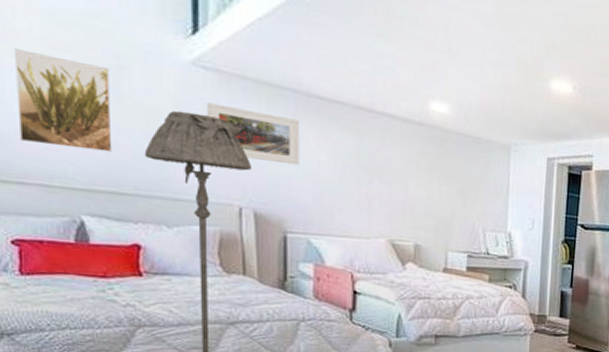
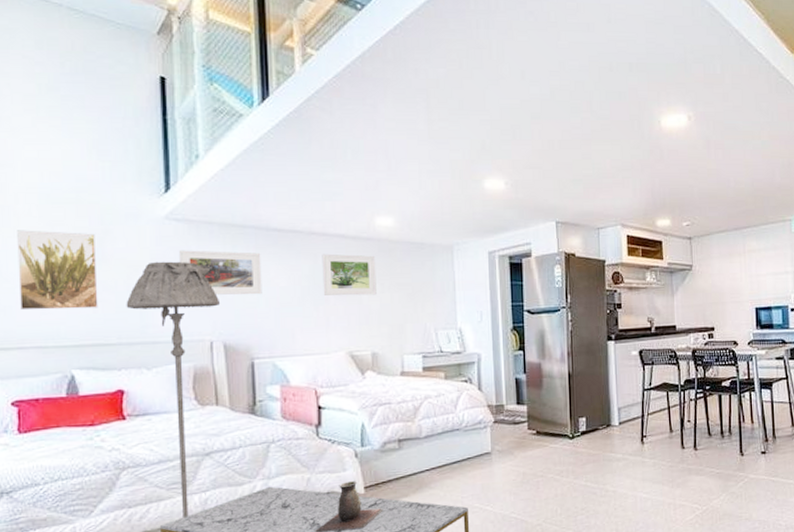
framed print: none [366,132,426,185] -> present [322,253,377,296]

